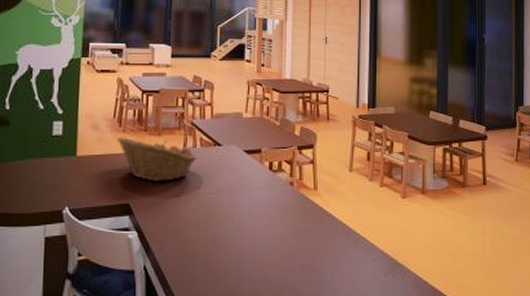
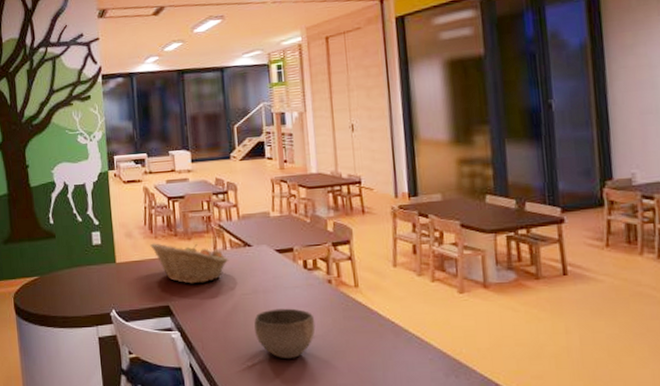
bowl: none [215,209,274,261] -> present [254,308,316,359]

